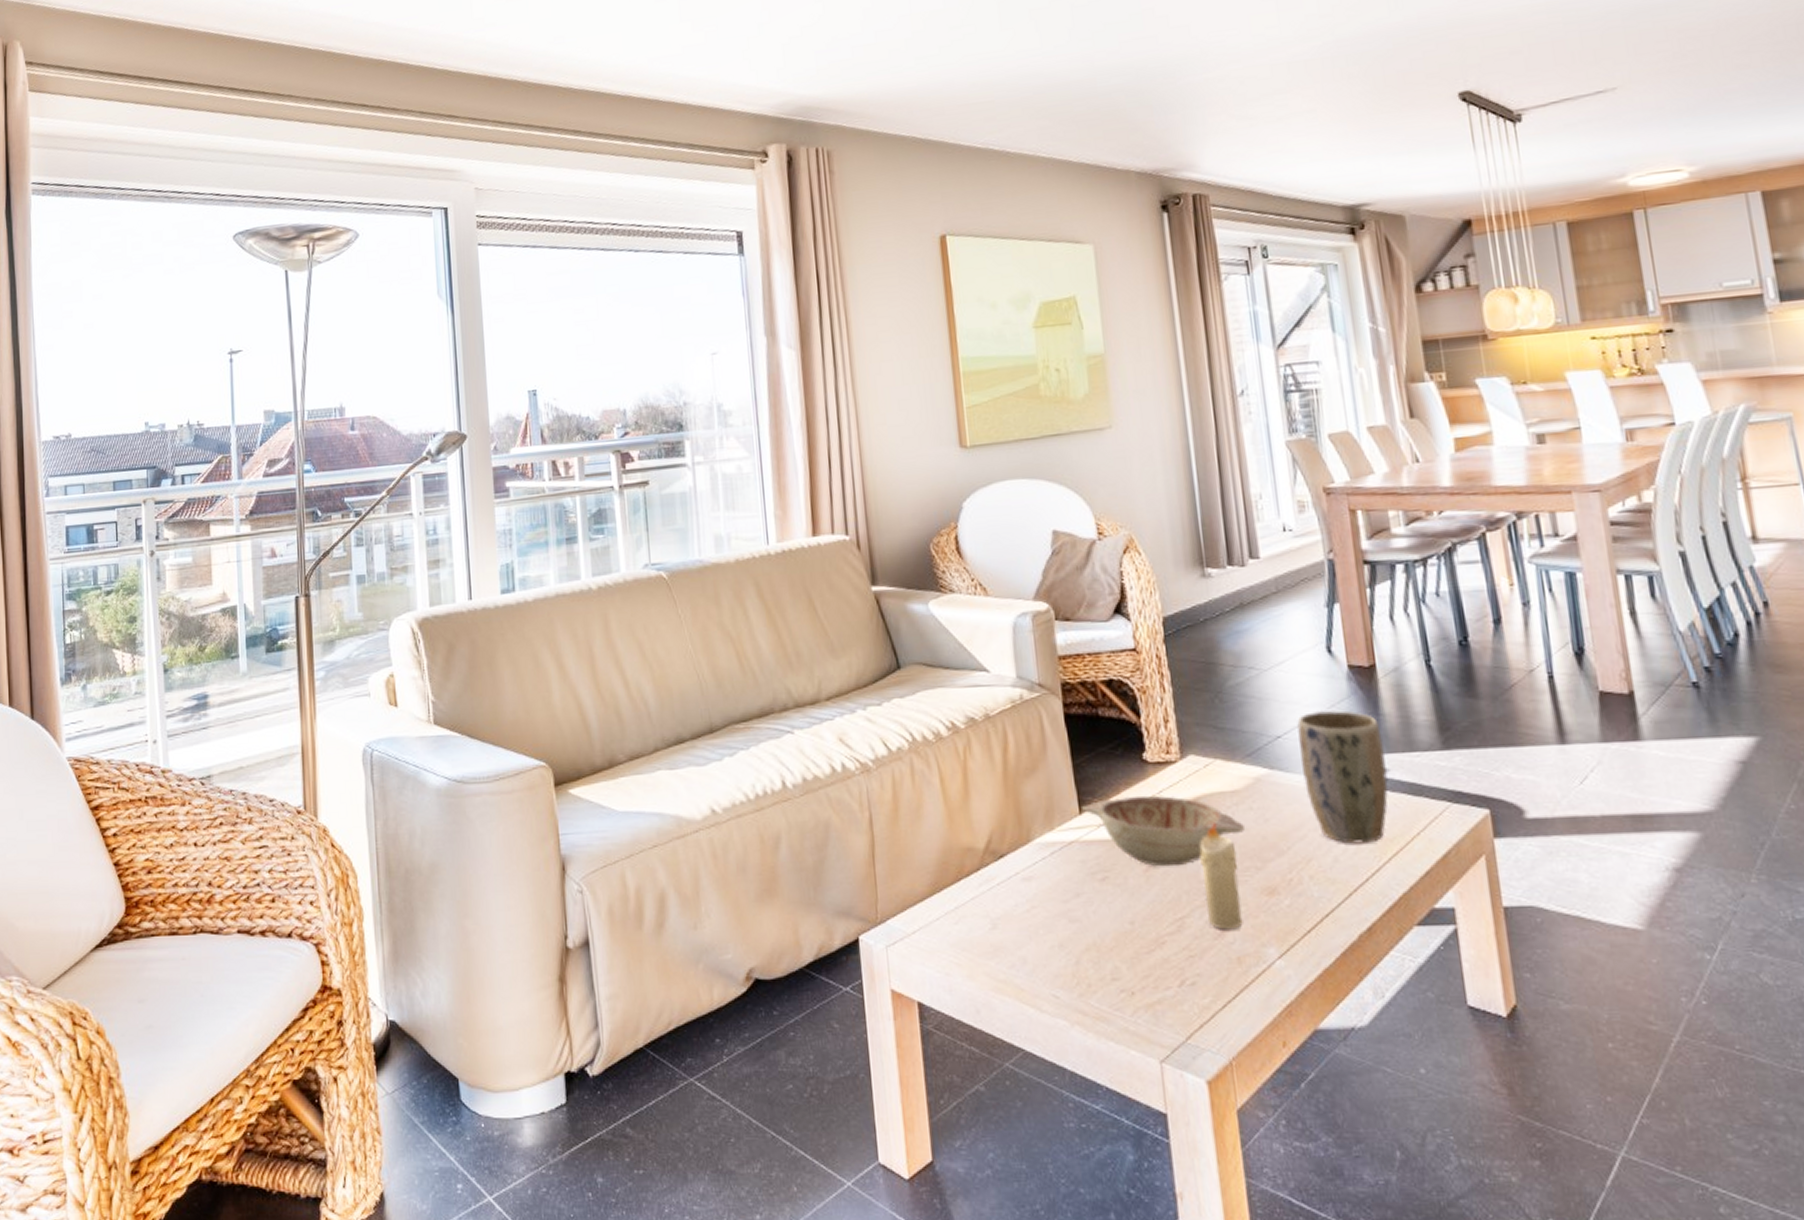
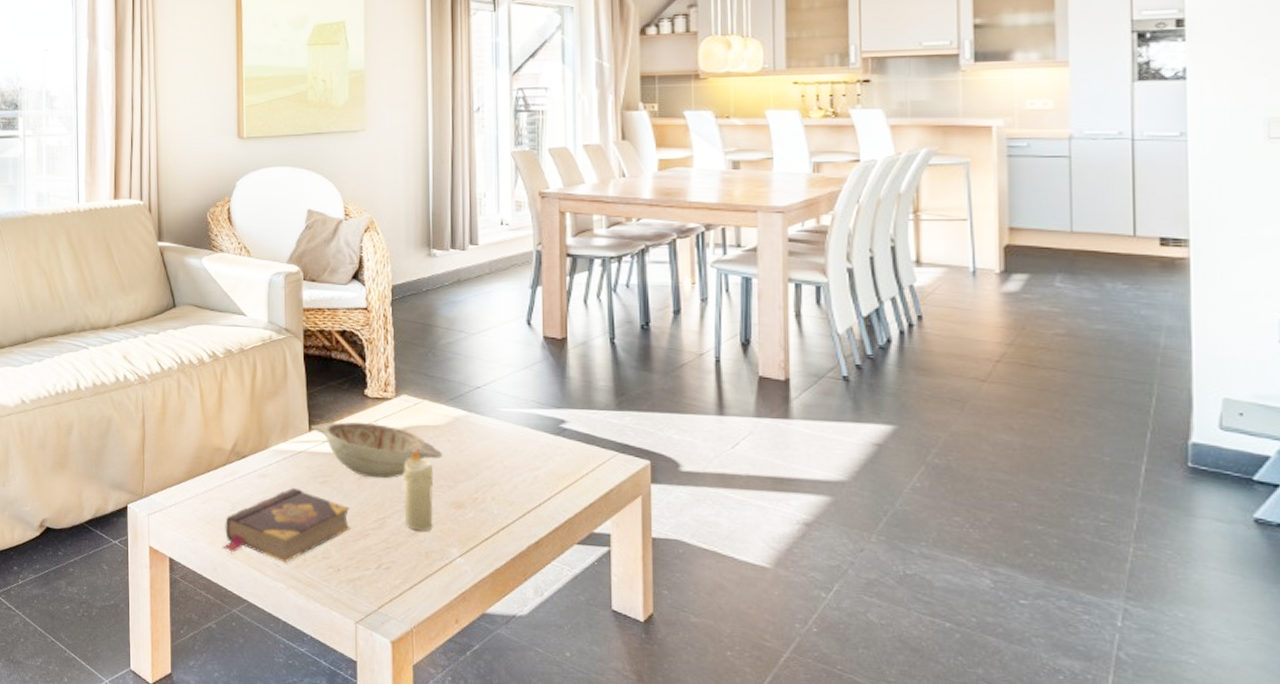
book: none [985,890,1143,992] -> present [223,487,351,563]
plant pot: present [1297,710,1388,844] -> none [495,369,568,477]

